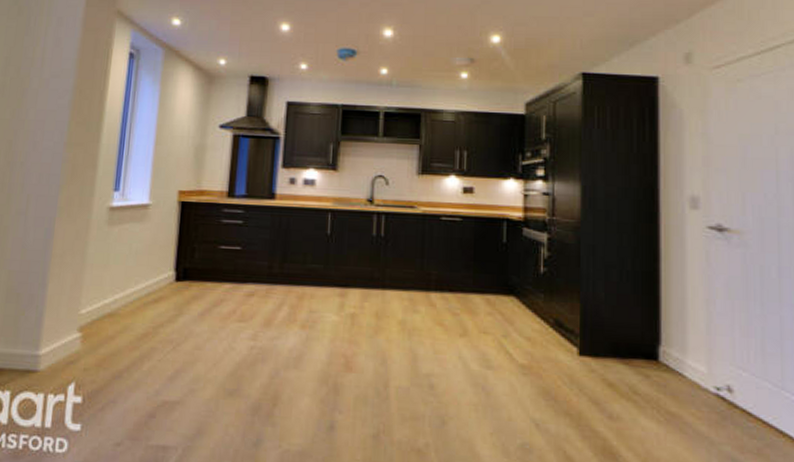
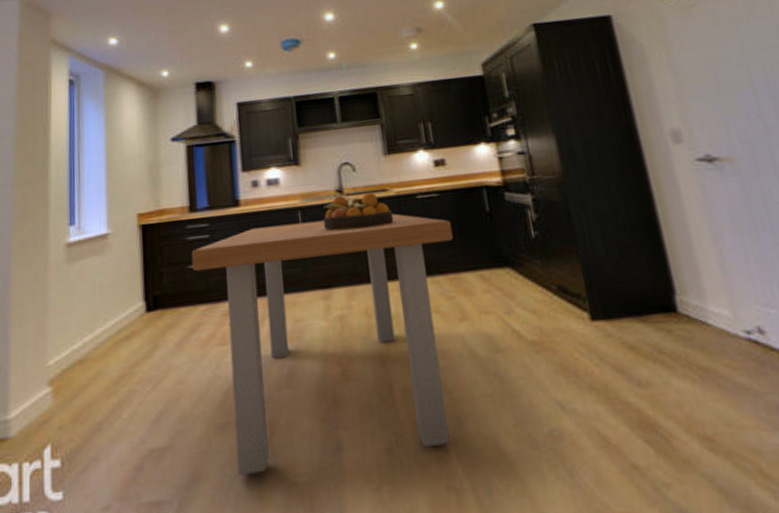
dining table: none [223,222,468,440] -> present [191,213,453,475]
fruit bowl: none [351,205,416,239] -> present [323,193,394,231]

